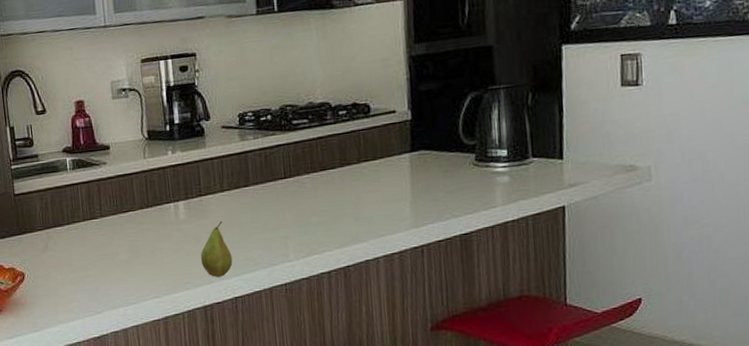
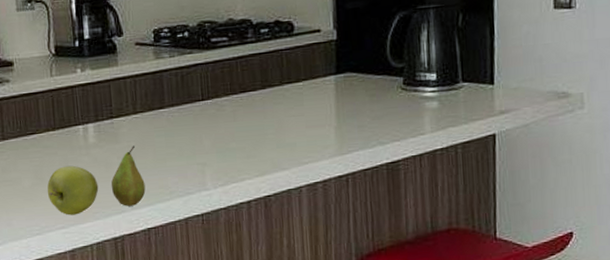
apple: none [141,240,189,286] -> present [47,165,99,216]

